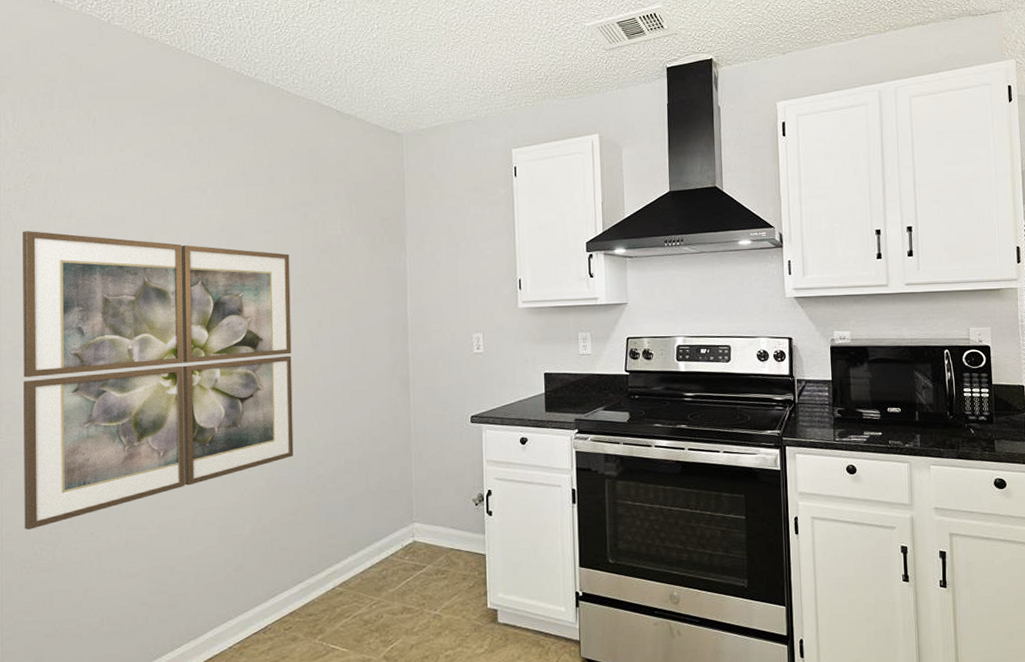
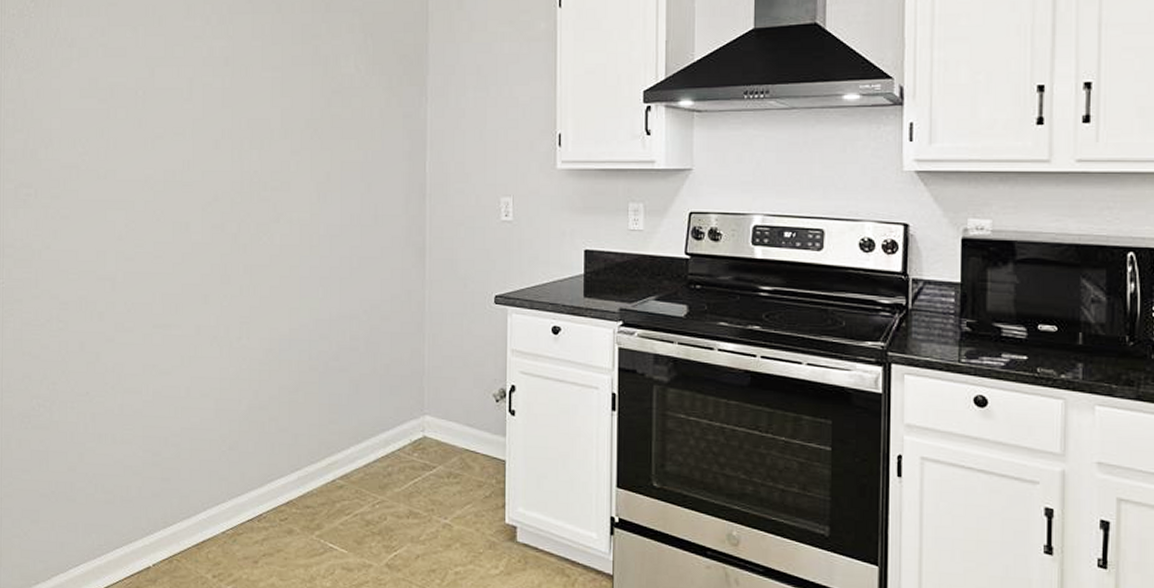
wall art: present [23,231,294,530] -> none [23,61,297,383]

